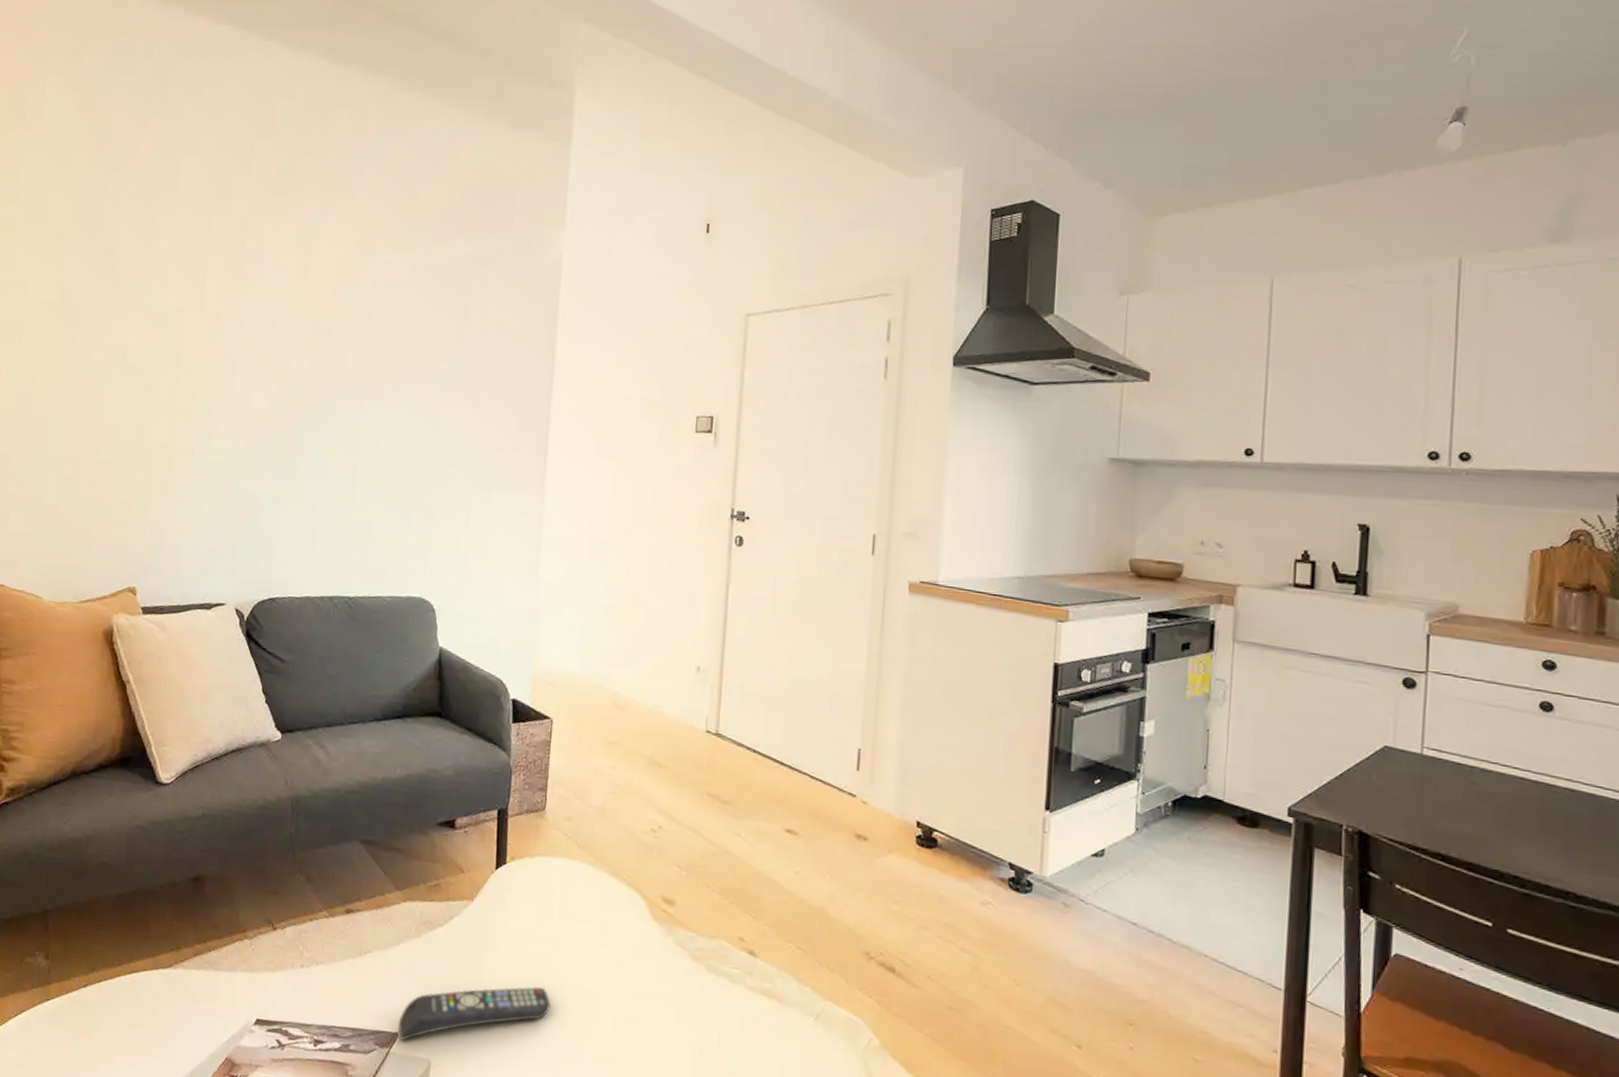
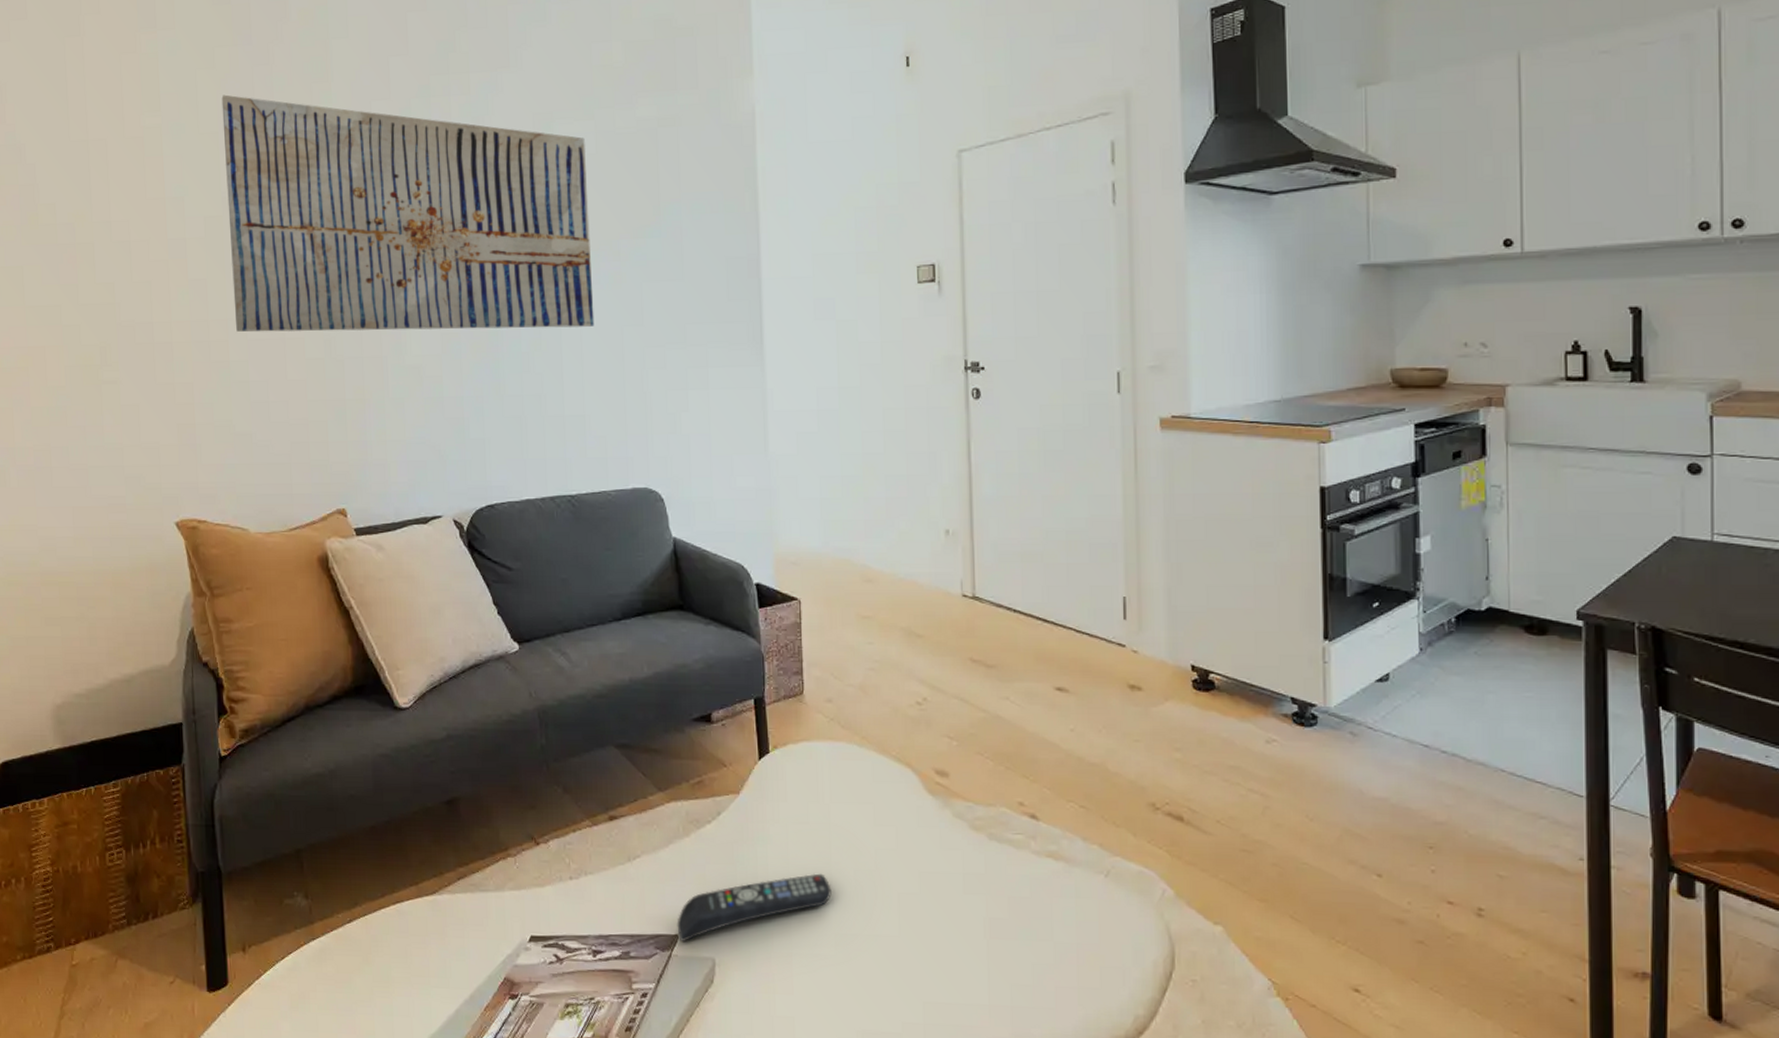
wall art: none [58,194,403,441] -> present [221,94,595,332]

